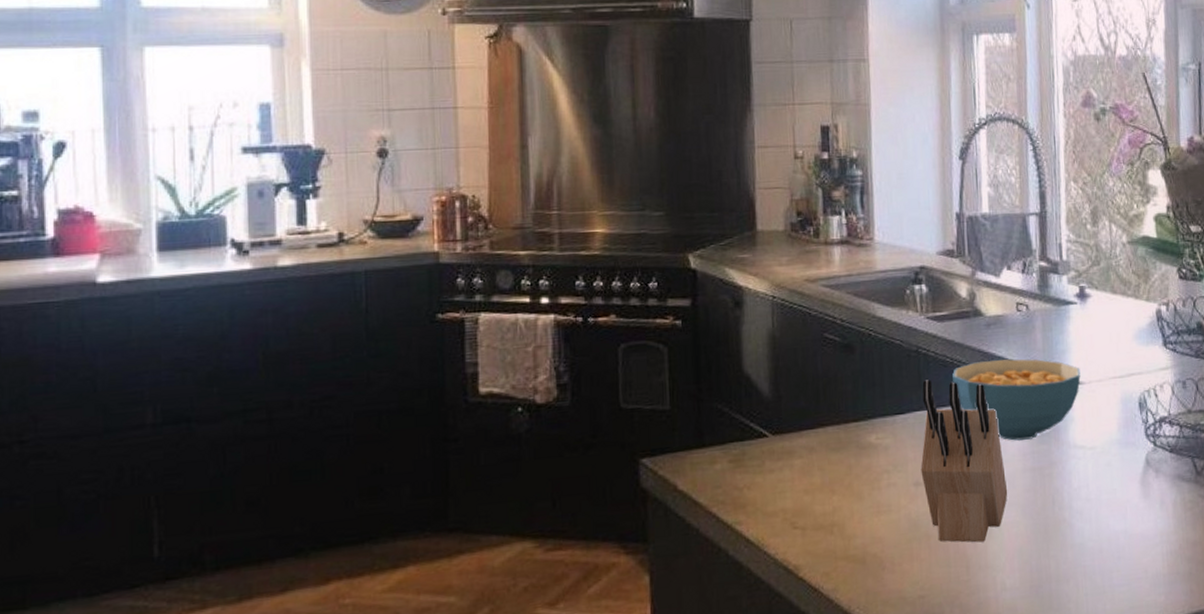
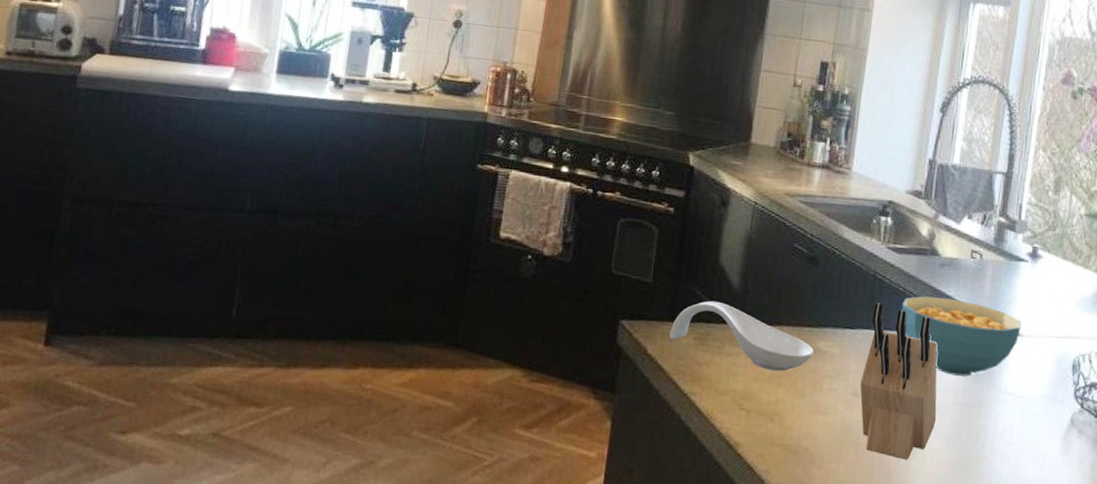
spoon rest: none [700,414,866,479] -> present [669,300,814,371]

